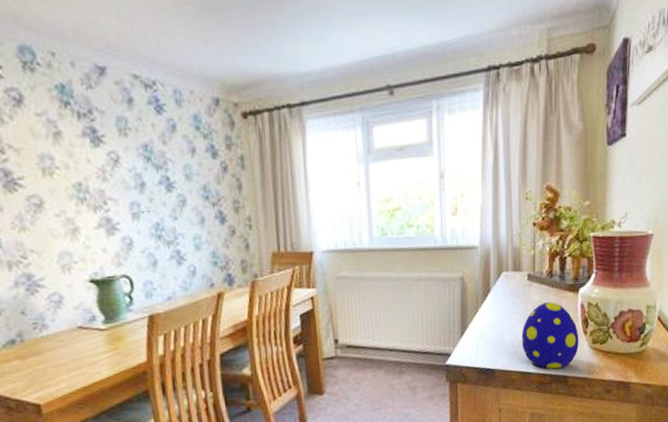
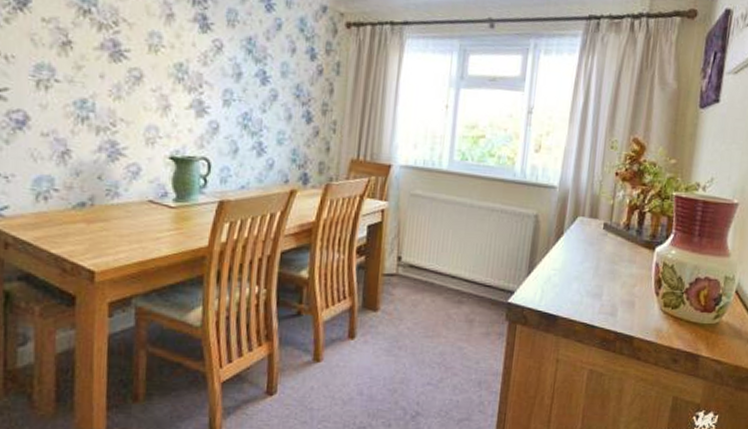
decorative egg: present [521,301,579,369] -> none [589,254,650,328]

